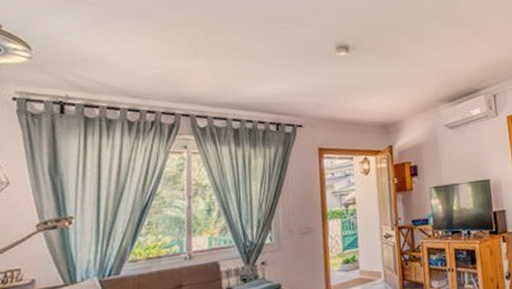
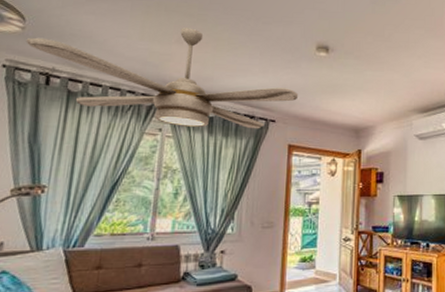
ceiling fan: none [34,40,323,142] -> present [26,27,299,129]

